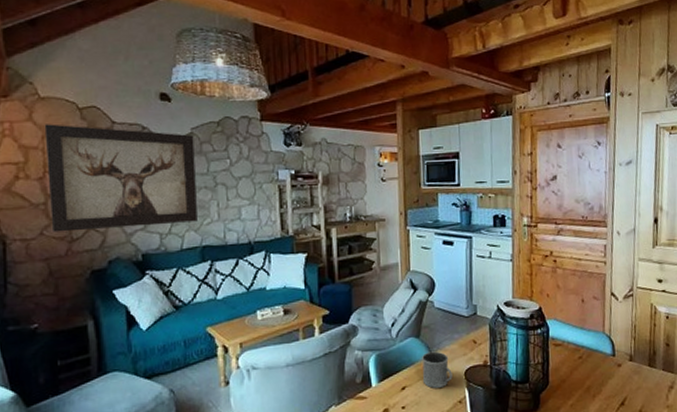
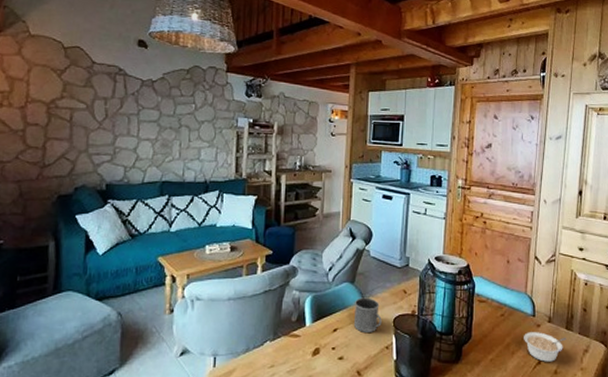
wall art: present [44,124,198,233] -> none [26,59,165,159]
legume: none [604,372,650,403] -> present [524,332,567,362]

